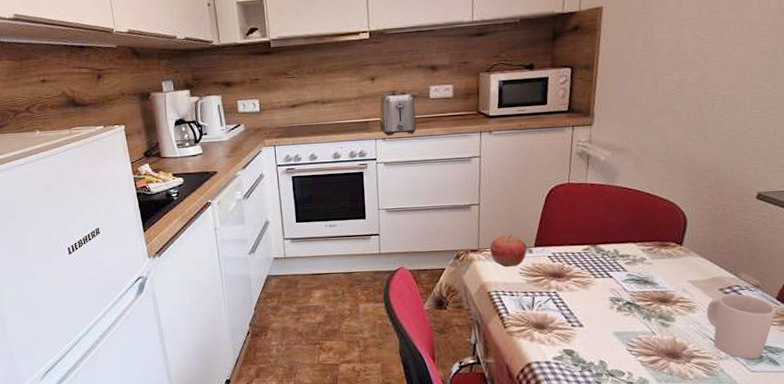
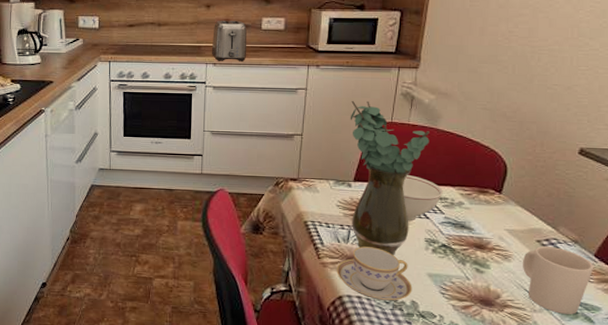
fruit: present [490,234,527,268] -> none [309,166,346,199]
teacup: none [523,311,600,364] -> present [336,246,413,301]
vase: none [526,164,608,318] -> present [350,100,430,256]
bowl: none [584,235,624,282] -> present [403,175,443,221]

